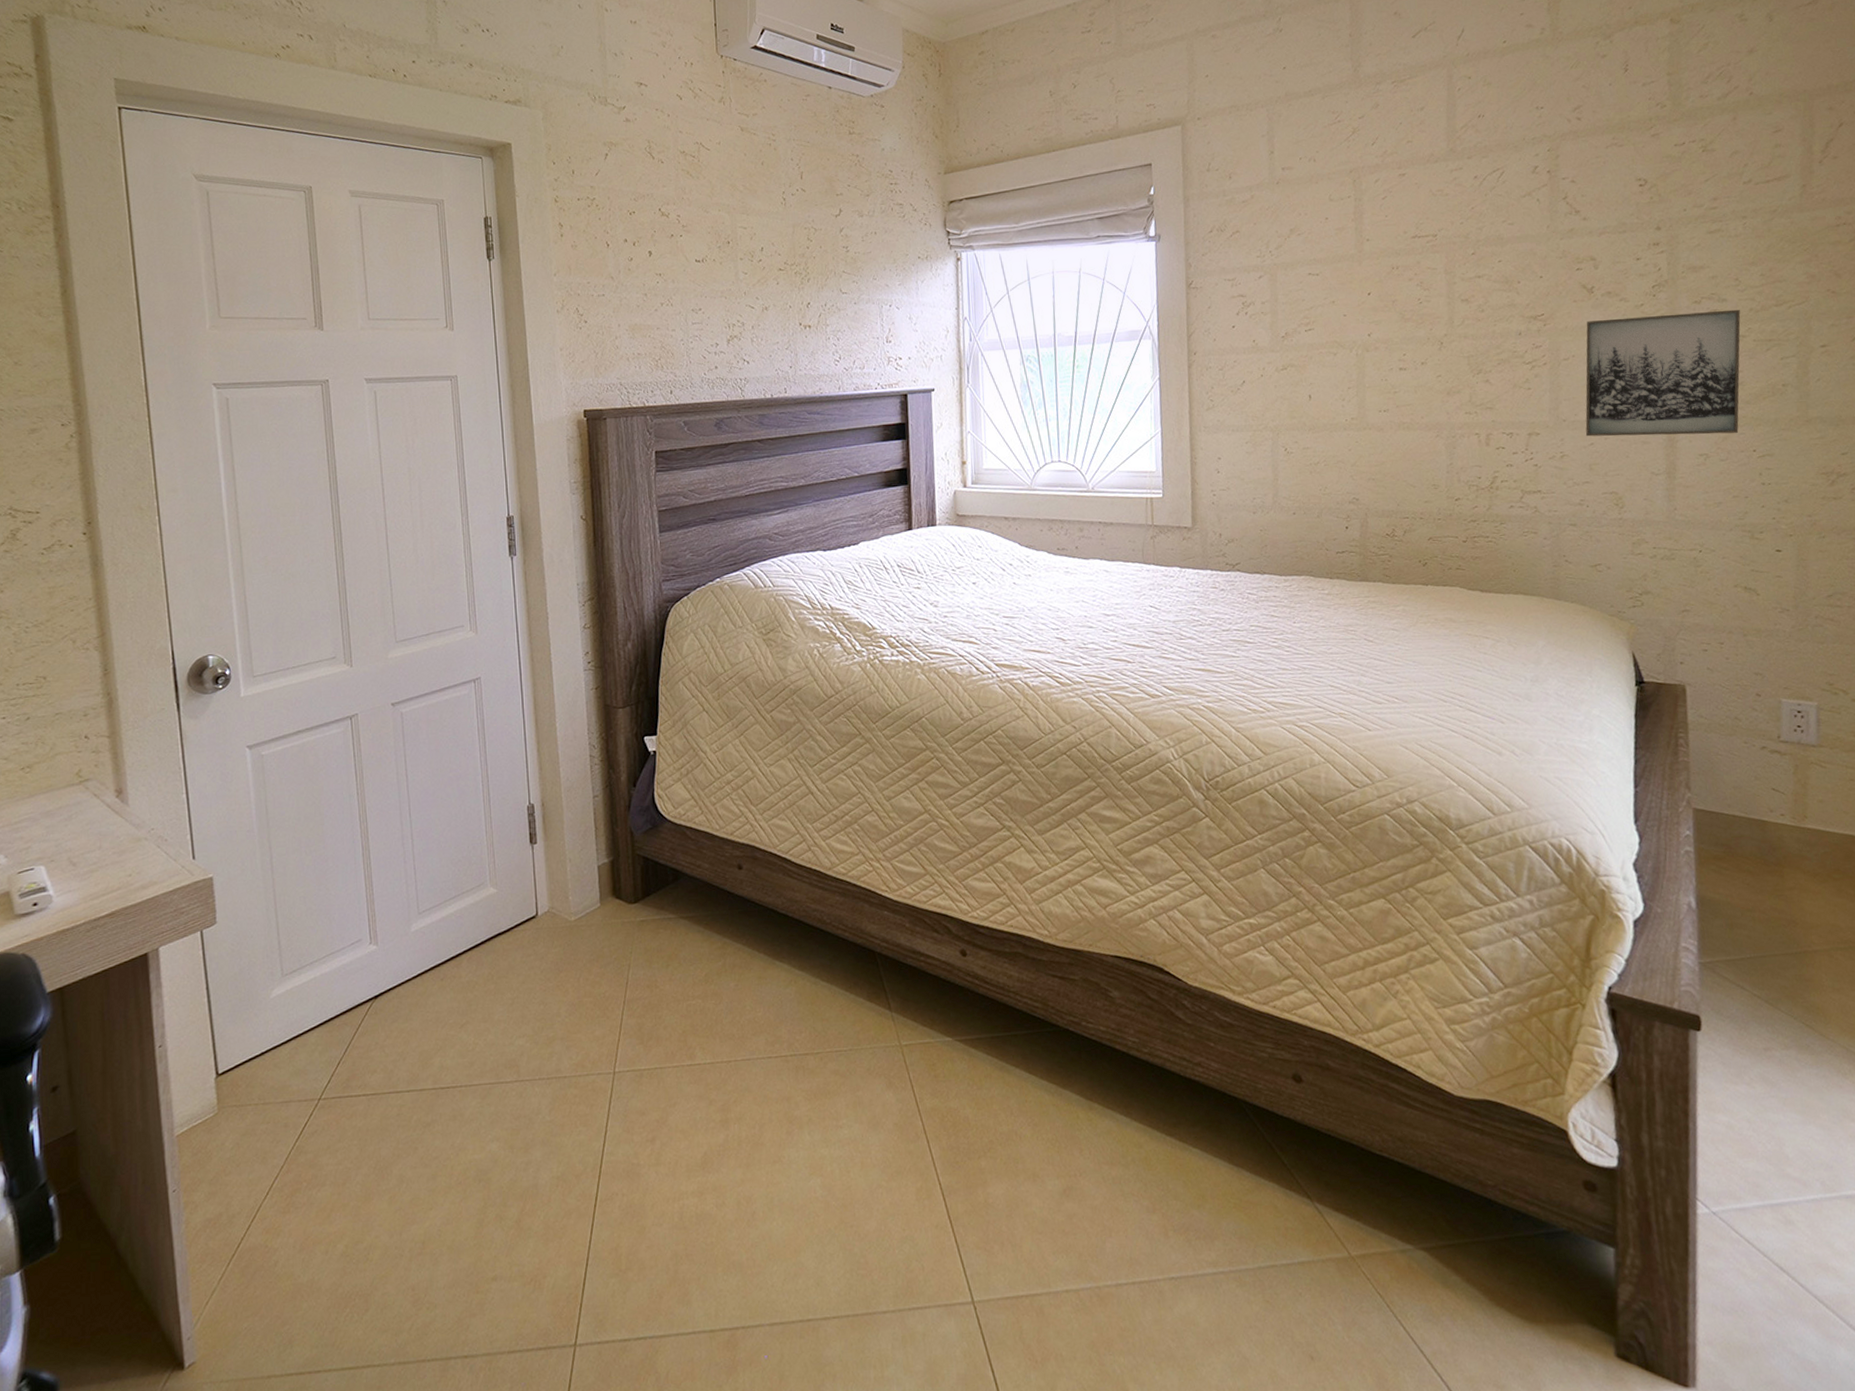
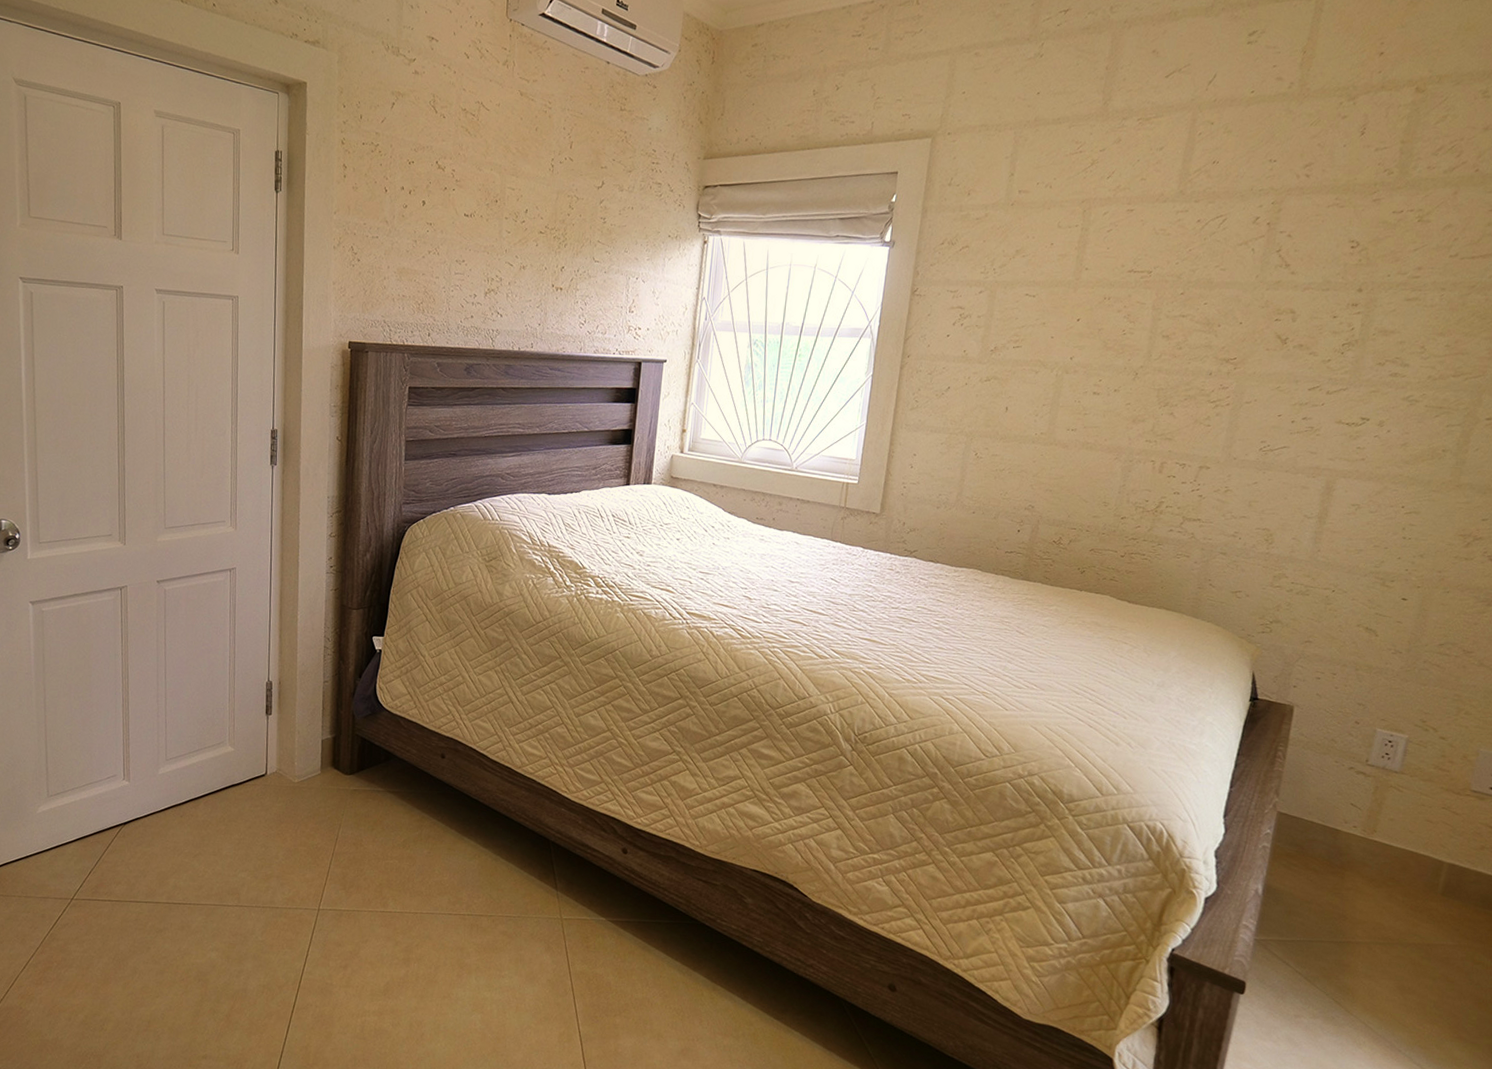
wall art: present [1585,309,1741,437] -> none [1251,370,1419,489]

